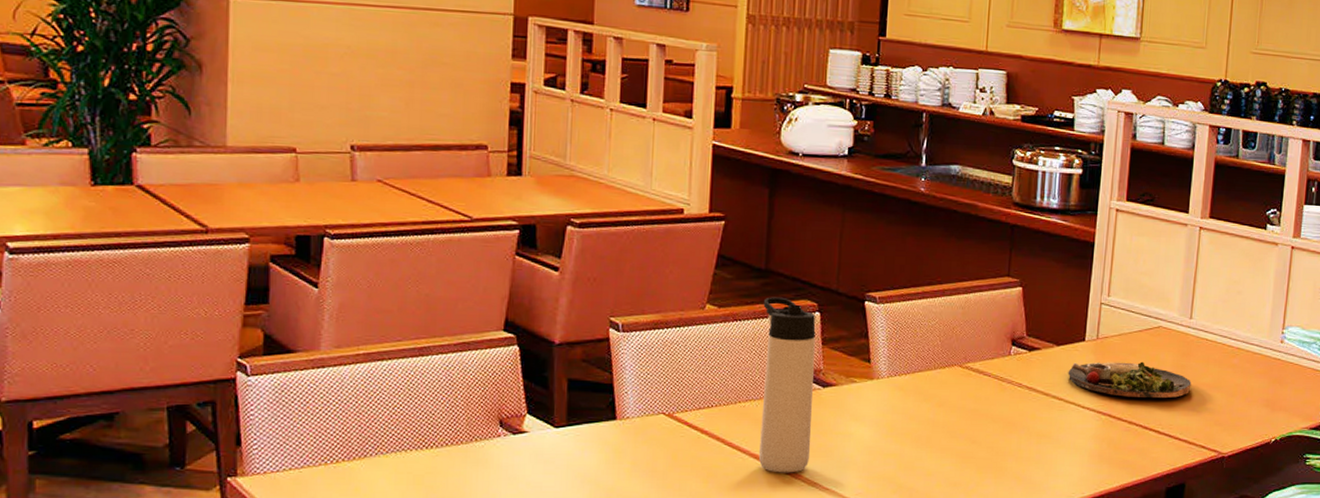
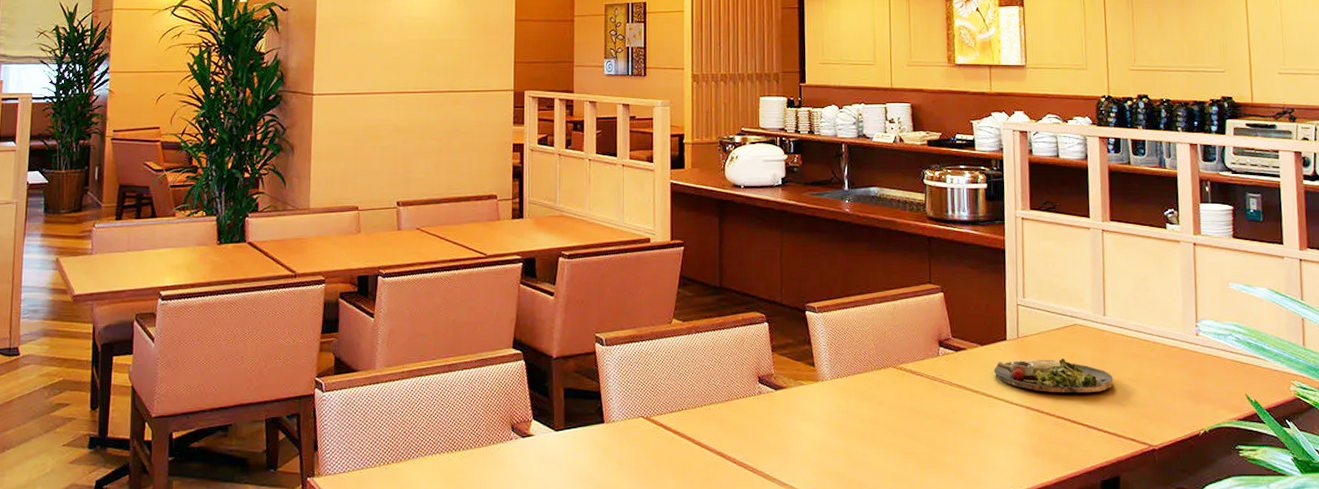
thermos bottle: present [759,297,816,473] -> none [720,310,769,470]

